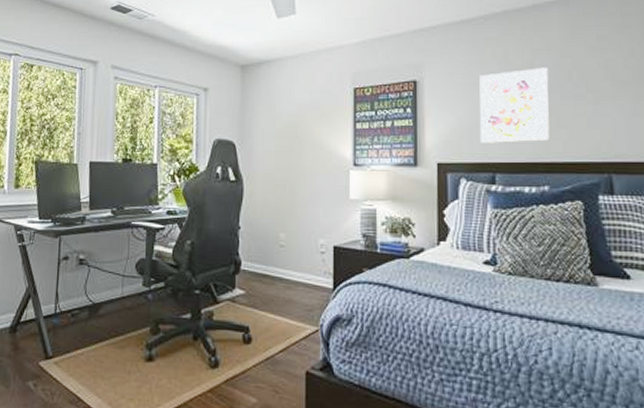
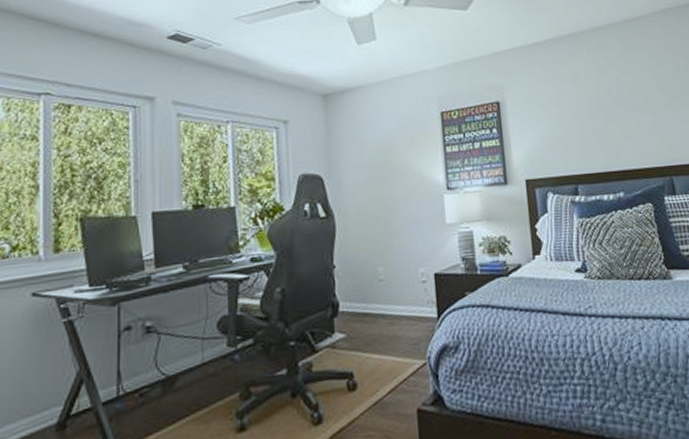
wall art: present [479,67,550,143] -> none [555,84,620,157]

